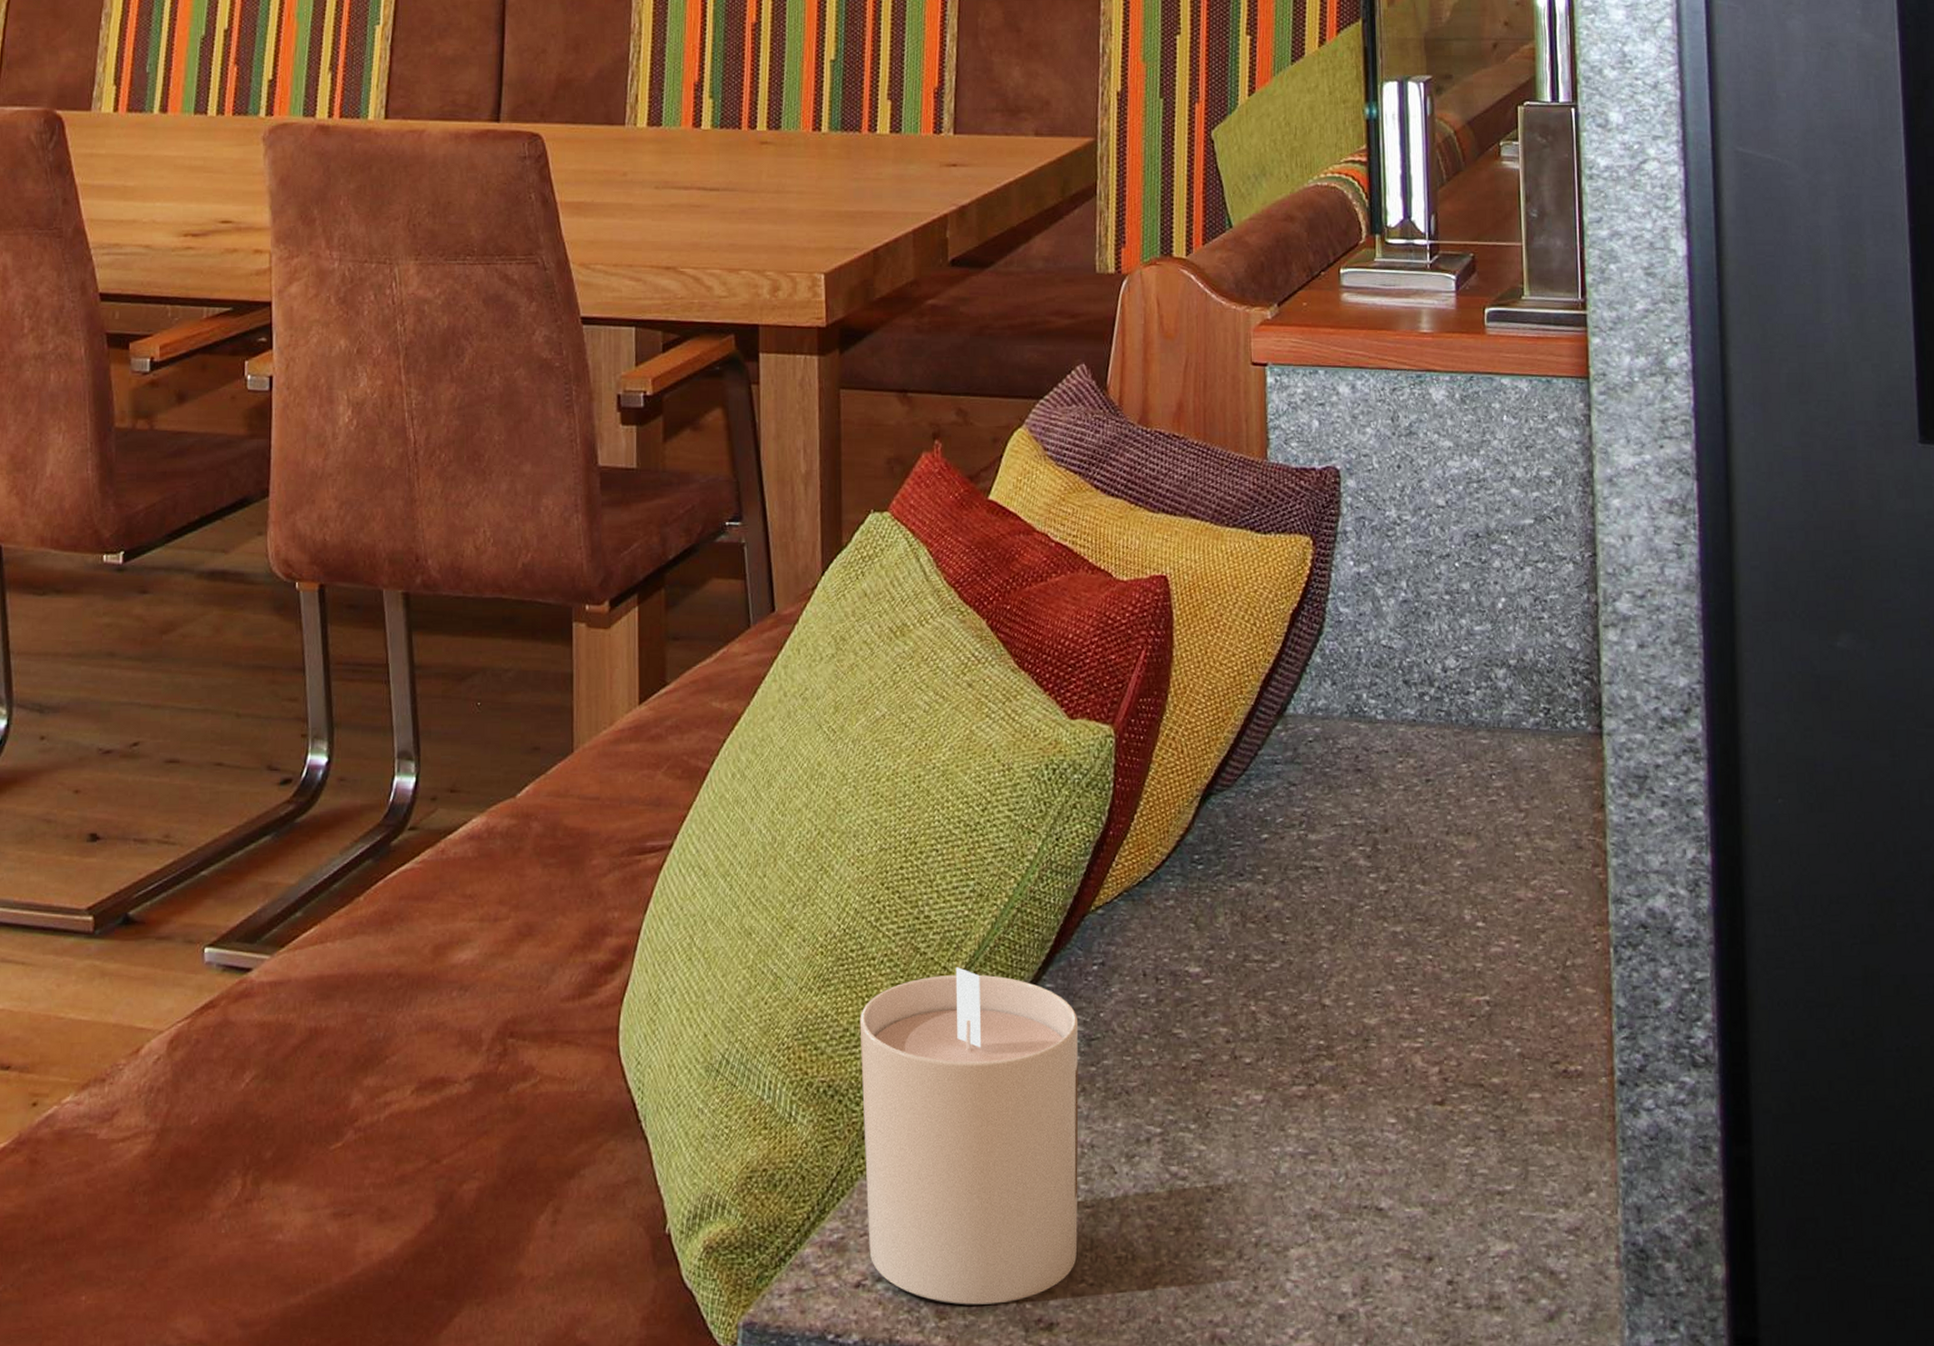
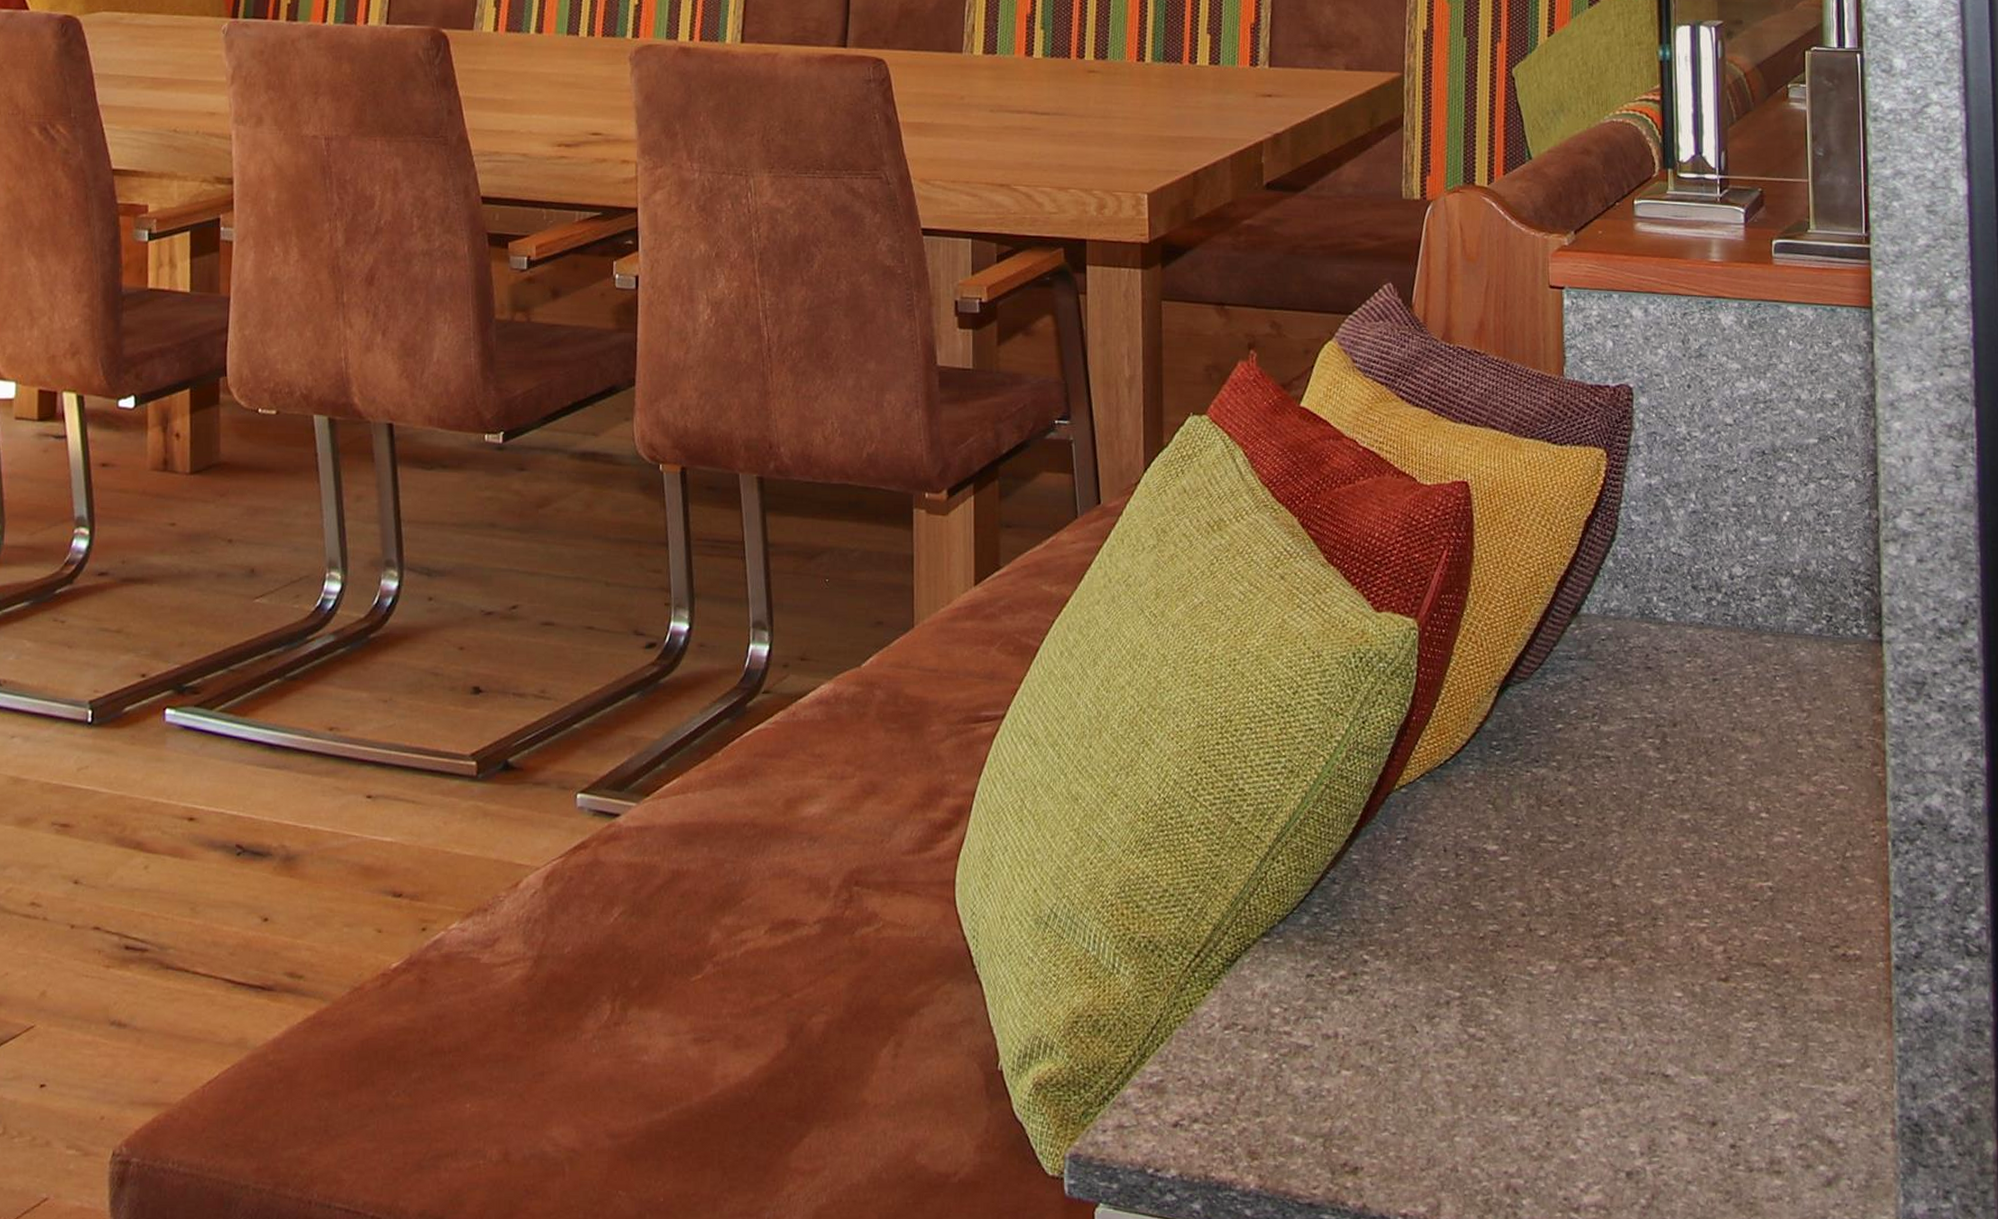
candle: present [859,967,1079,1305] -> none [1178,837,1383,1148]

